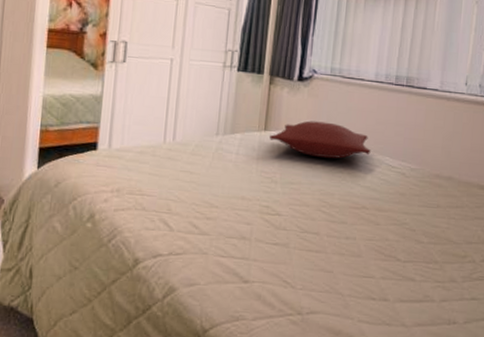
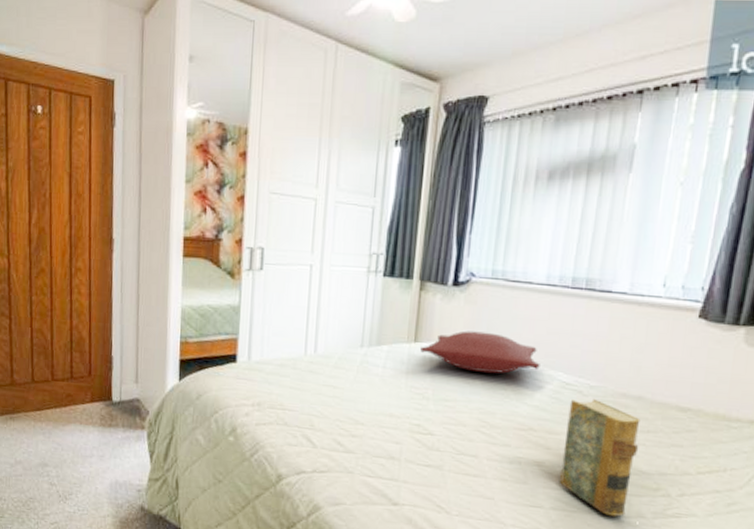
hardback book: none [388,179,451,282] -> present [560,398,641,517]

